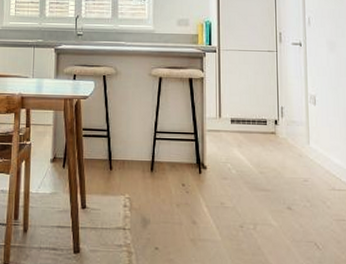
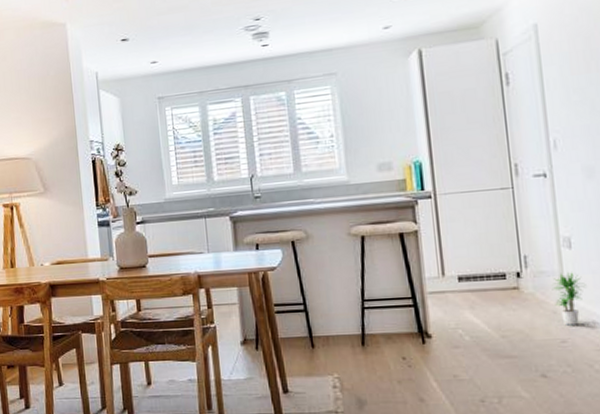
potted plant: none [300,124,325,168] -> present [552,272,586,326]

